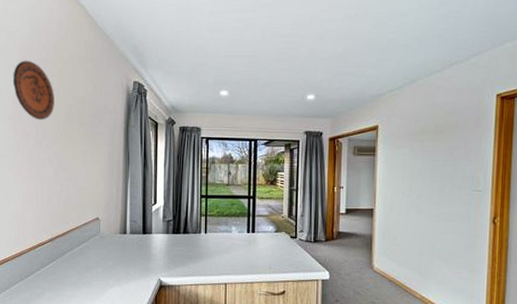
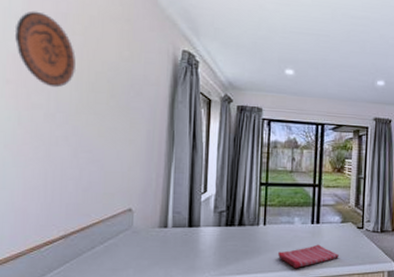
dish towel: none [218,252,274,273] -> present [278,244,339,268]

